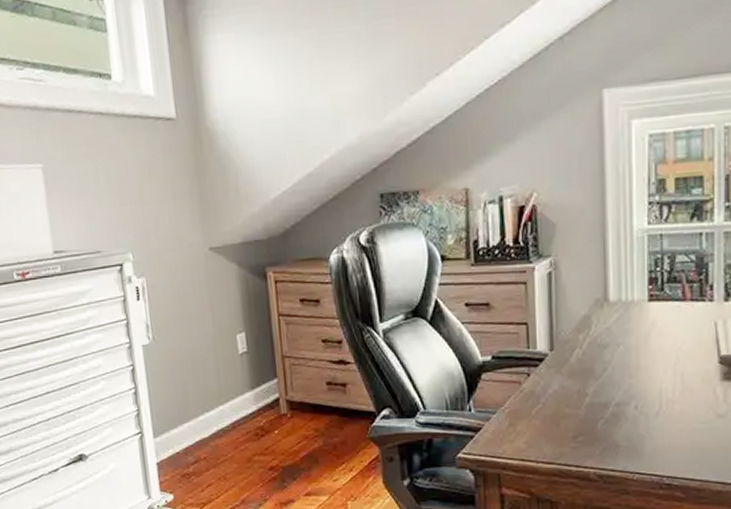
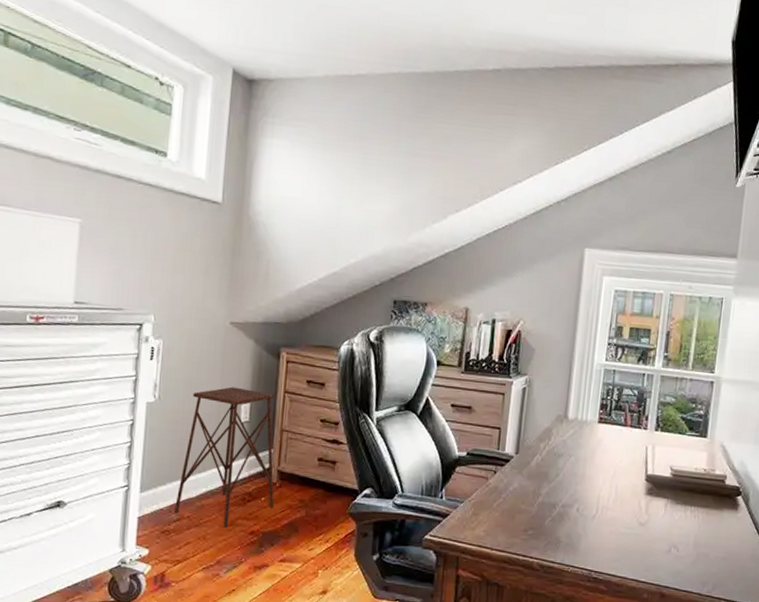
side table: none [186,317,288,465] -> present [174,387,275,528]

